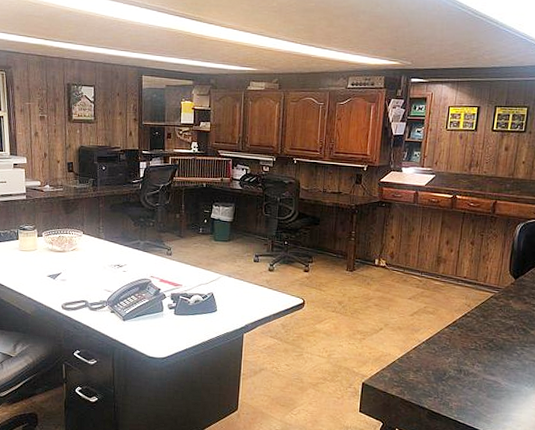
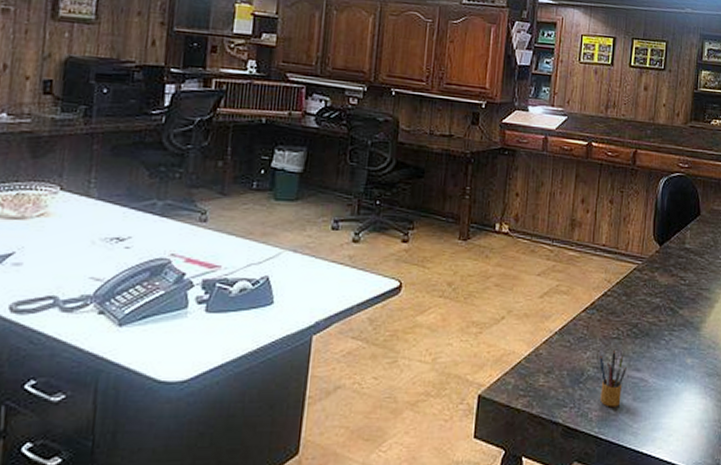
pencil box: none [459,357,483,401] -> present [599,349,627,407]

